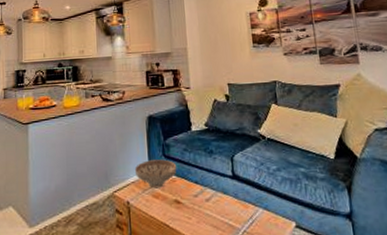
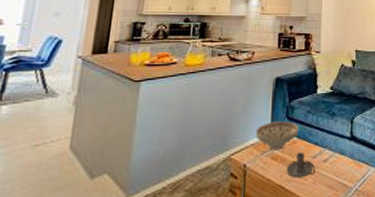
candle holder: none [169,191,199,217] -> present [287,152,316,178]

